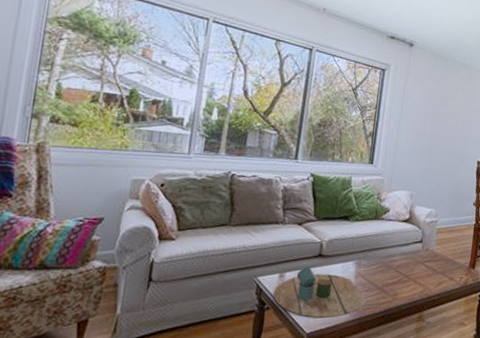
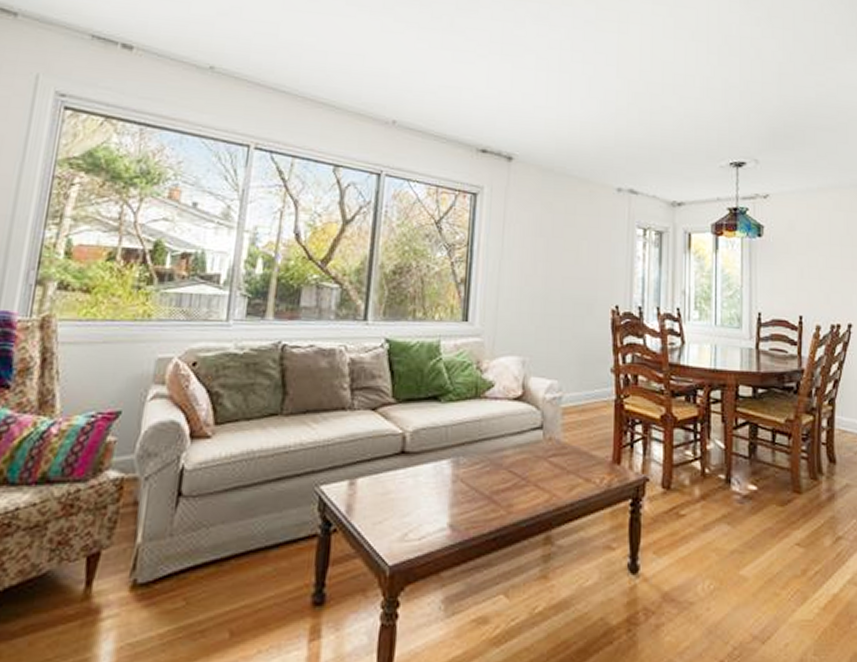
decorative tray: present [273,266,367,318] -> none [342,468,470,542]

